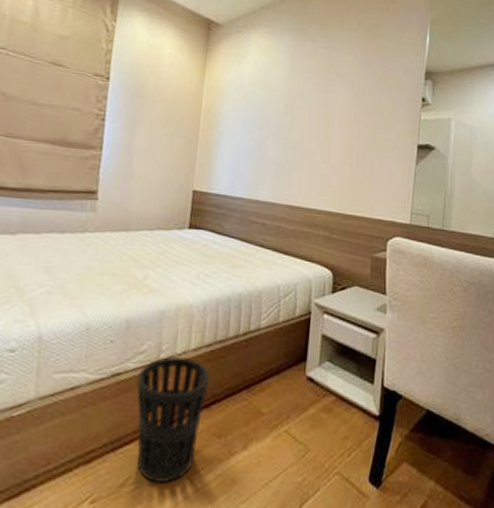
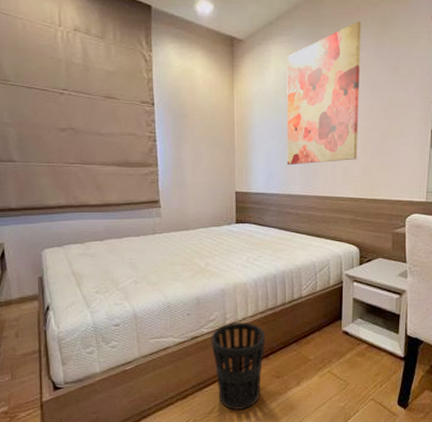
wall art: none [256,24,350,169] -> present [286,21,362,166]

